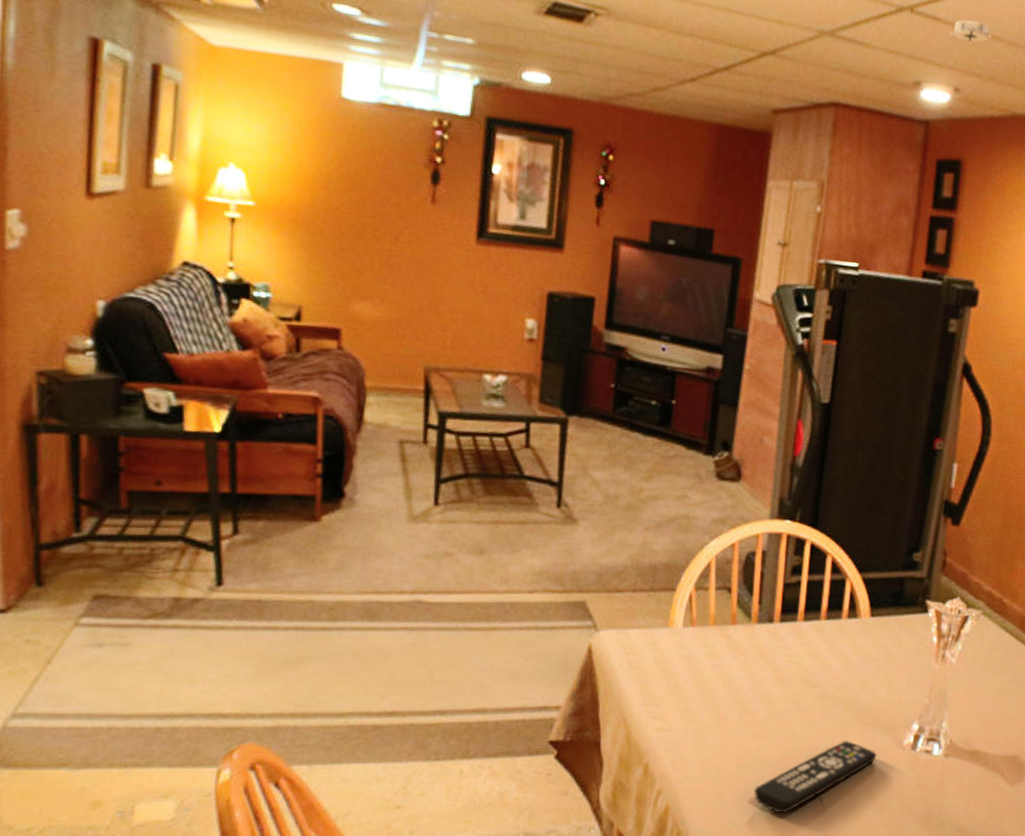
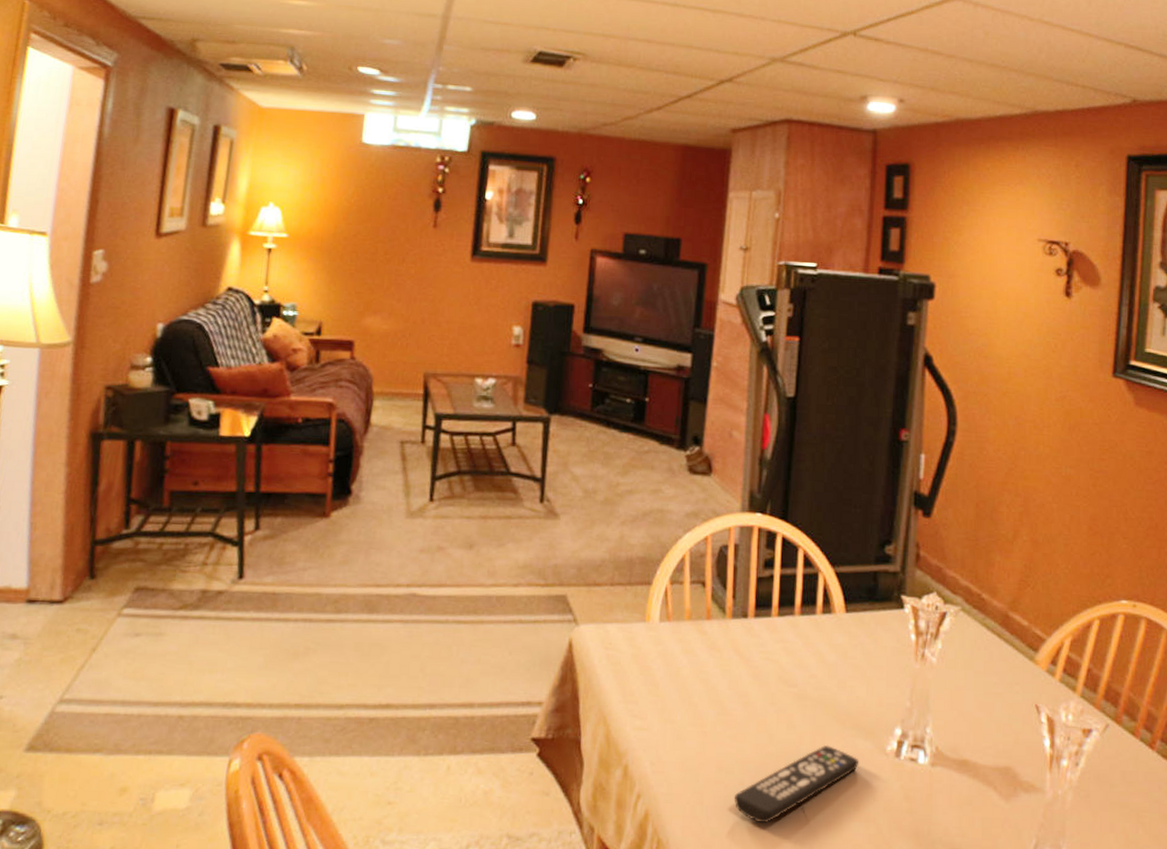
smoke detector: present [948,20,992,42] -> none [890,38,932,58]

